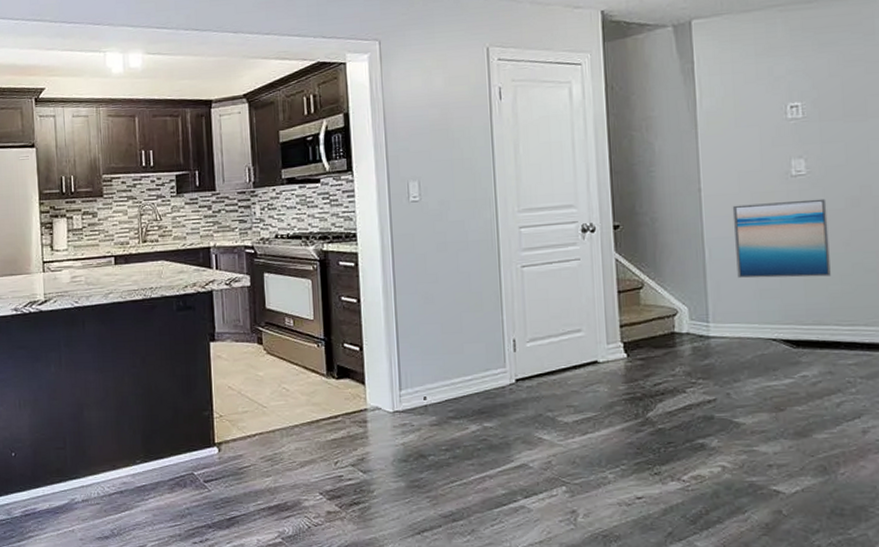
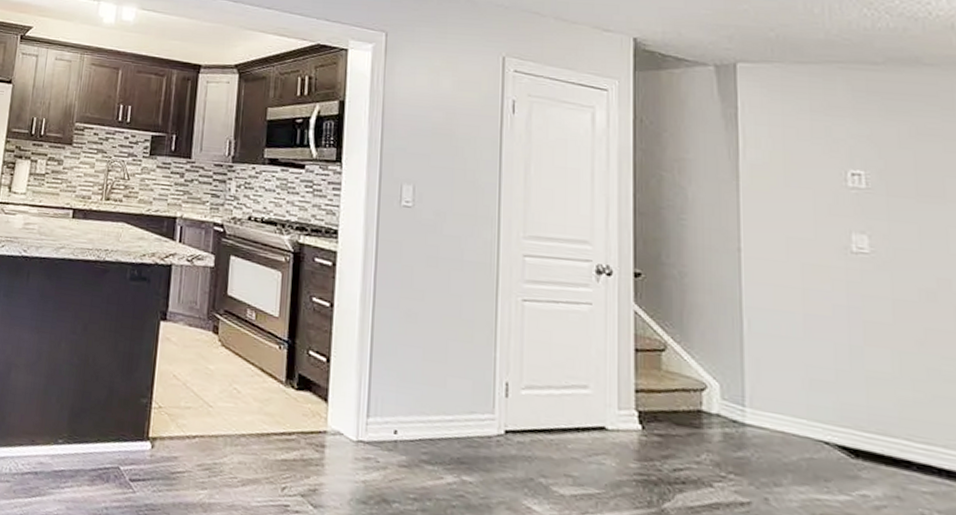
wall art: present [732,198,831,279] -> none [778,274,900,379]

